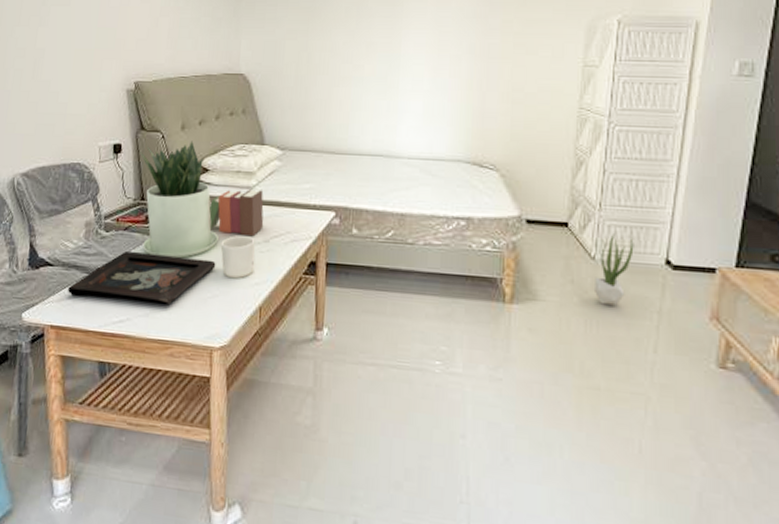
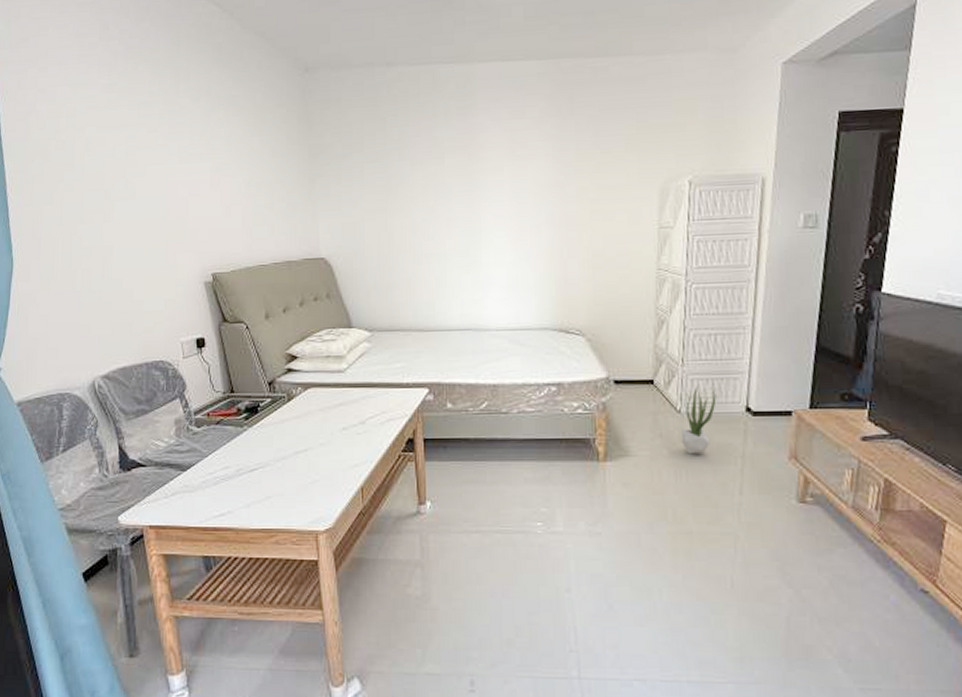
decorative tray: present [67,250,216,306] -> none [162,444,313,495]
planter: present [139,141,219,259] -> none [224,329,313,448]
books: present [209,189,264,237] -> none [302,373,358,420]
mug: present [220,235,256,279] -> none [316,420,353,462]

